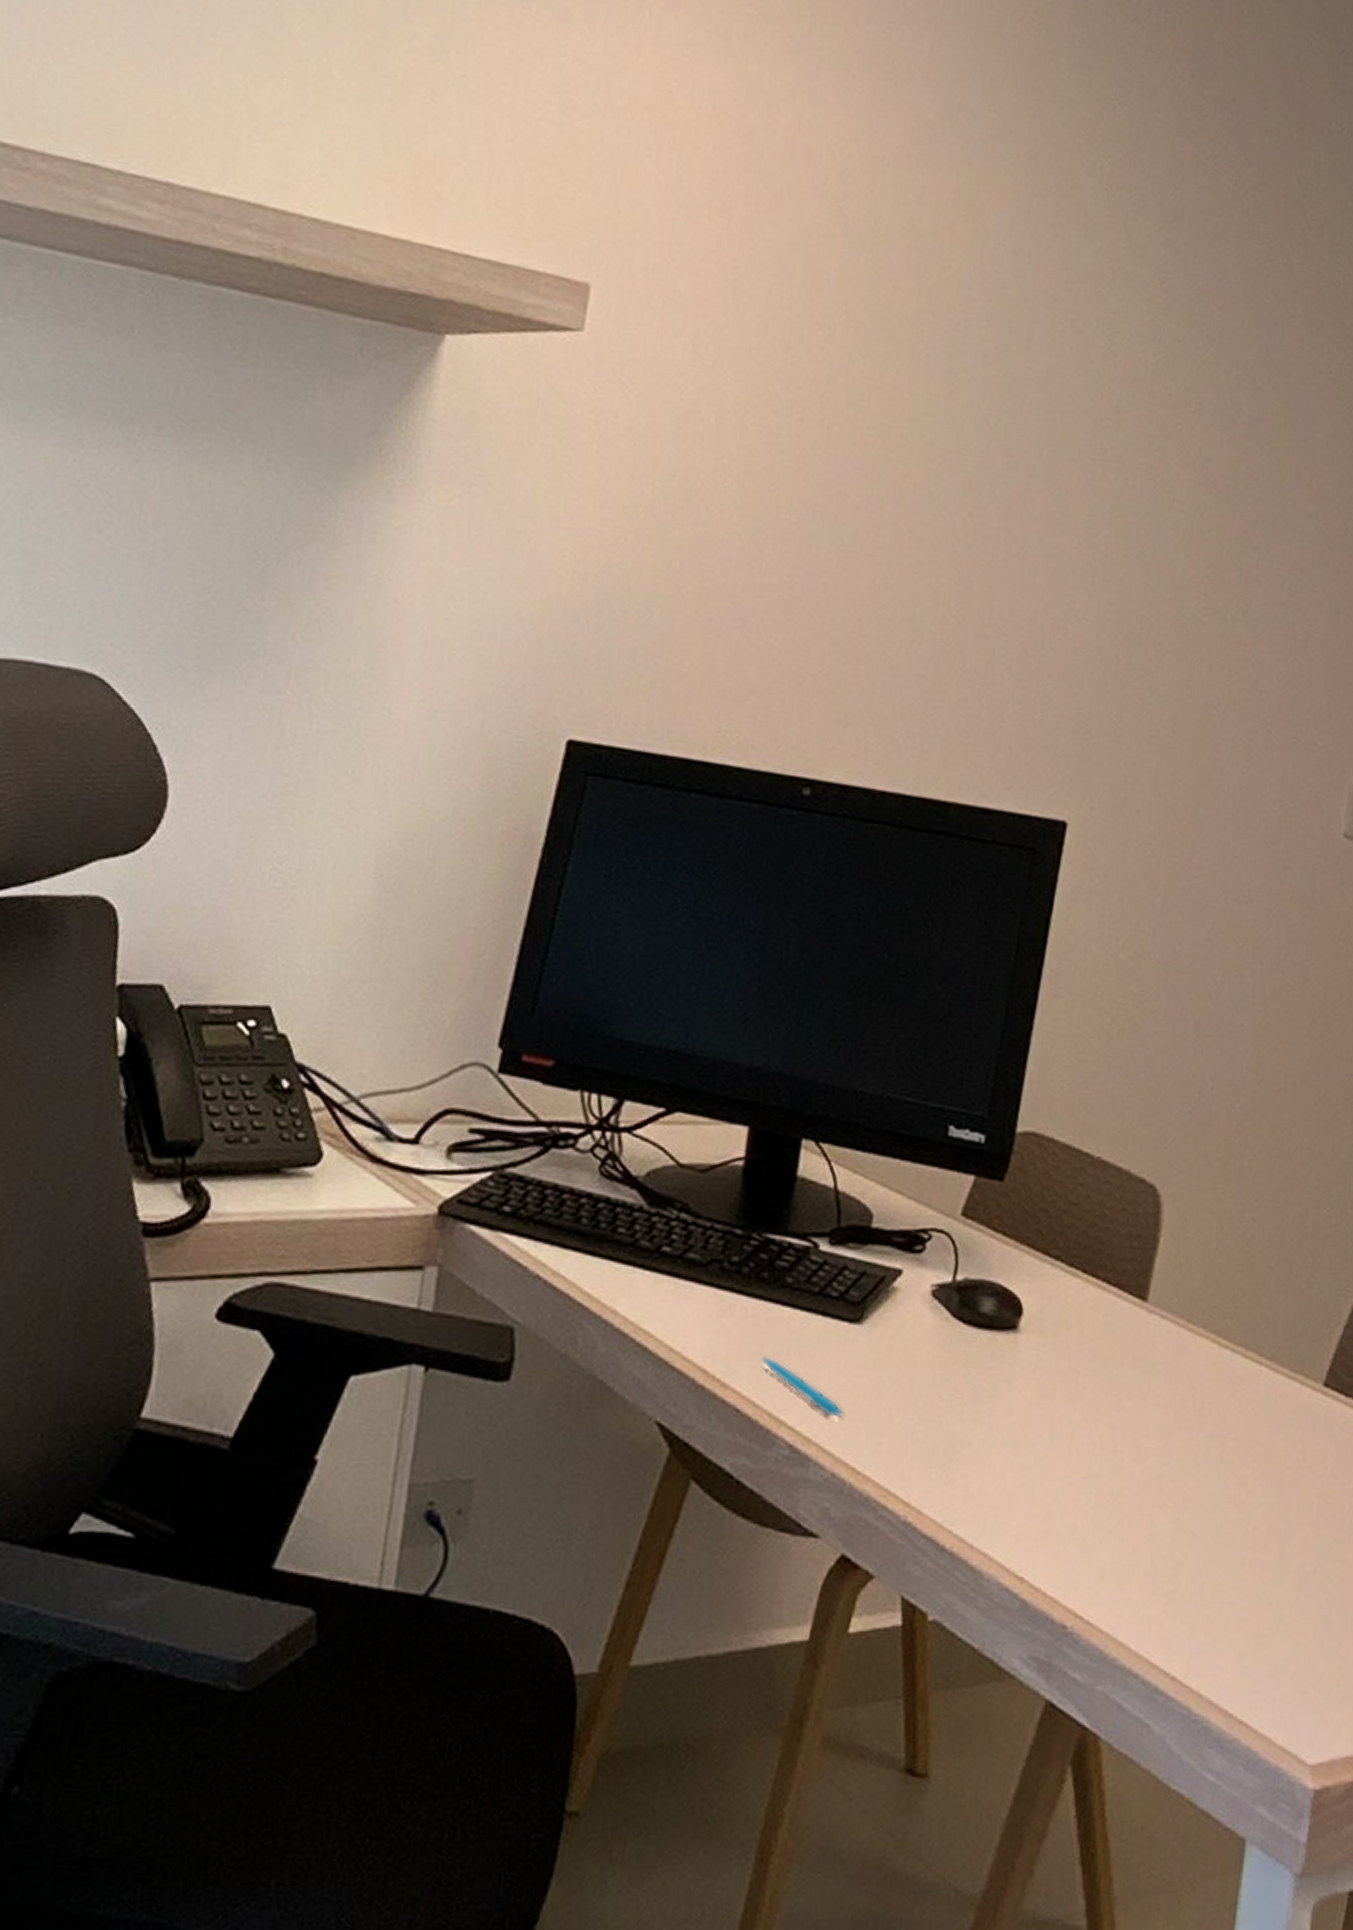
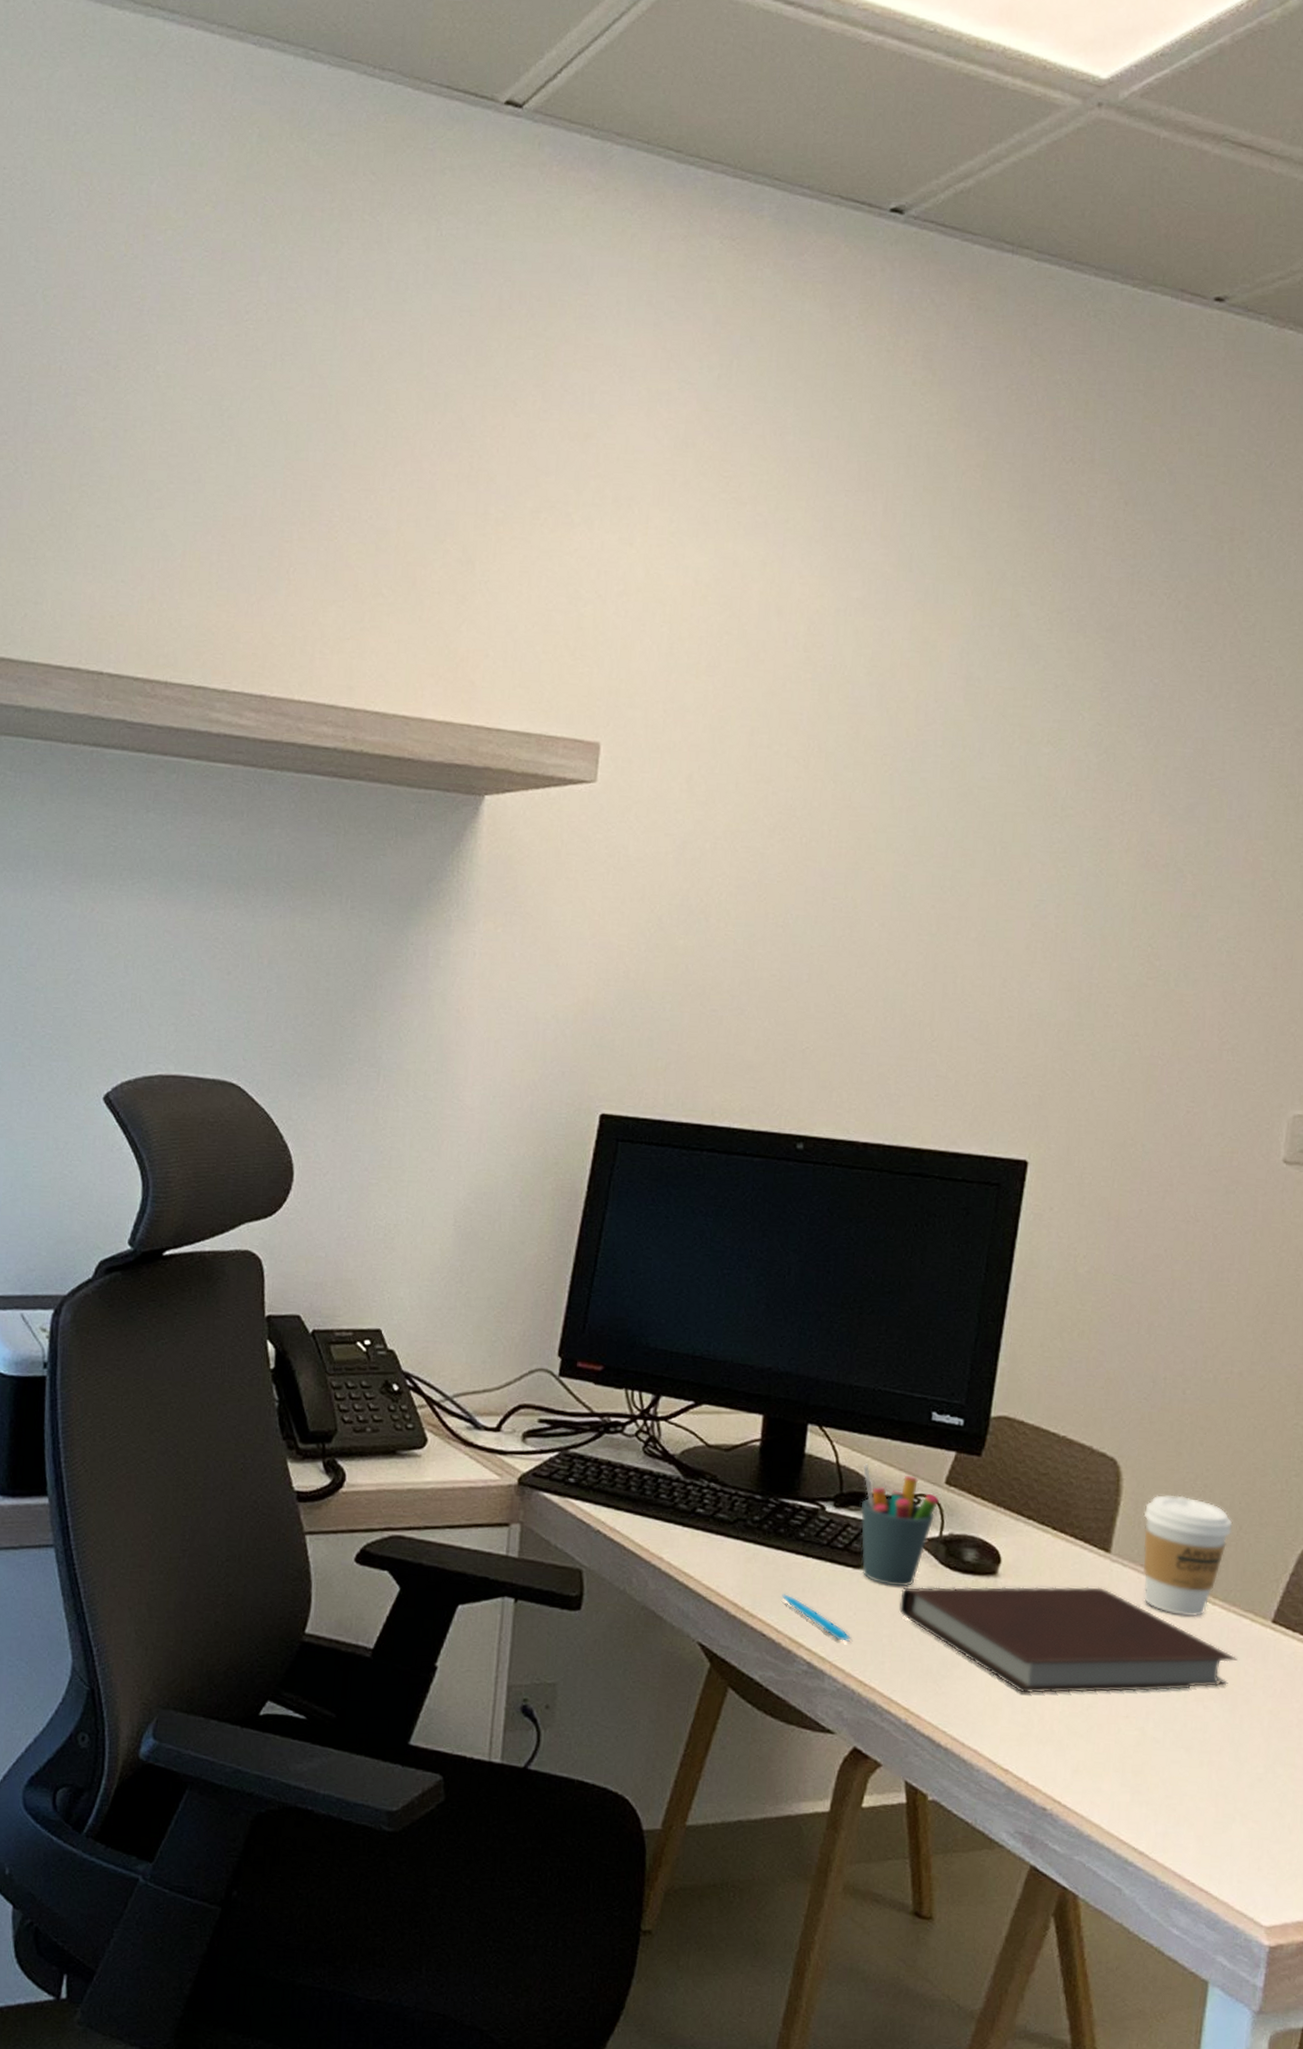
pen holder: none [859,1189,954,1348] -> present [860,1463,939,1588]
notebook: none [902,1344,1285,1479] -> present [899,1587,1238,1693]
coffee cup: none [1183,1230,1283,1380] -> present [1143,1495,1233,1617]

